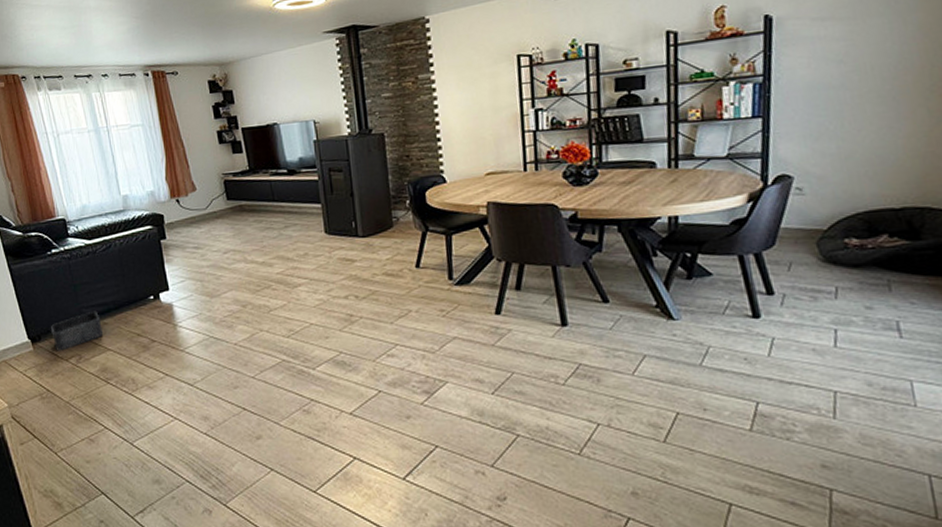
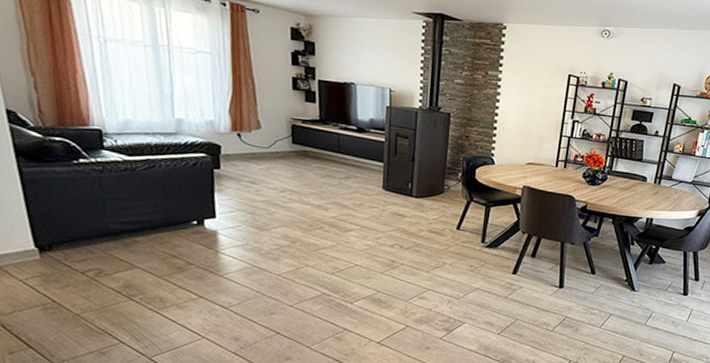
storage bin: present [51,310,104,351] -> none [67,227,133,263]

